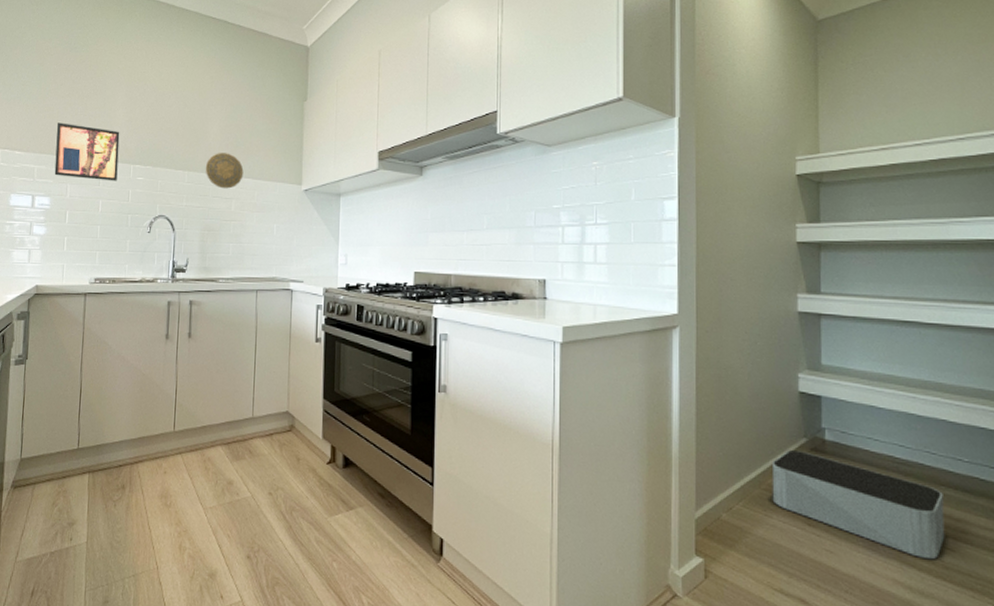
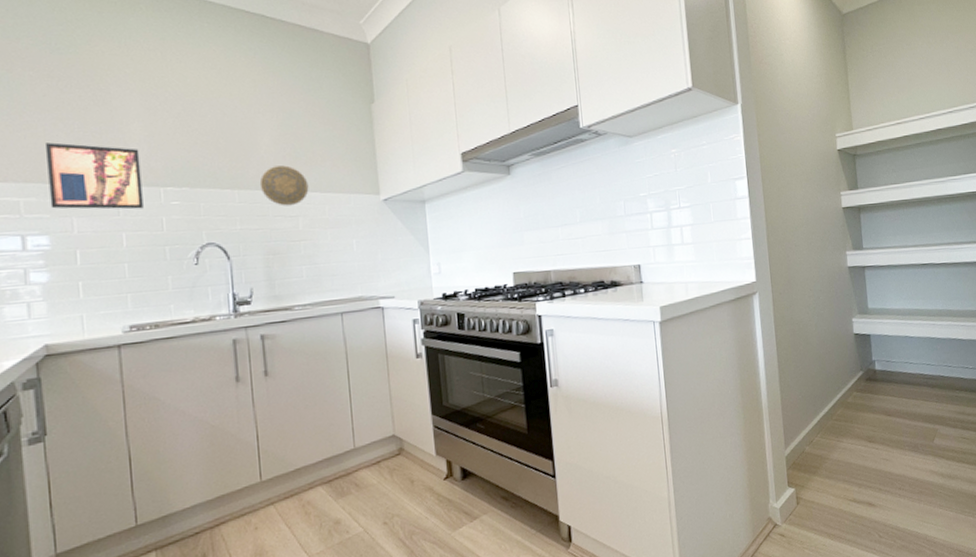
storage bin: present [771,450,945,560] -> none [839,382,962,450]

